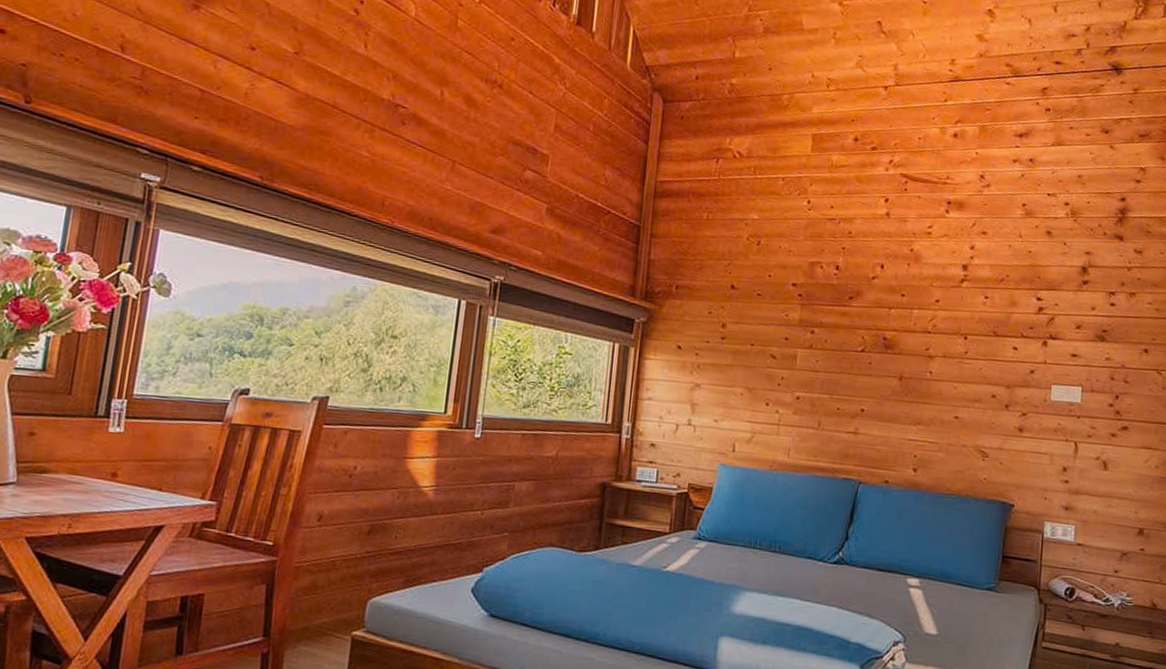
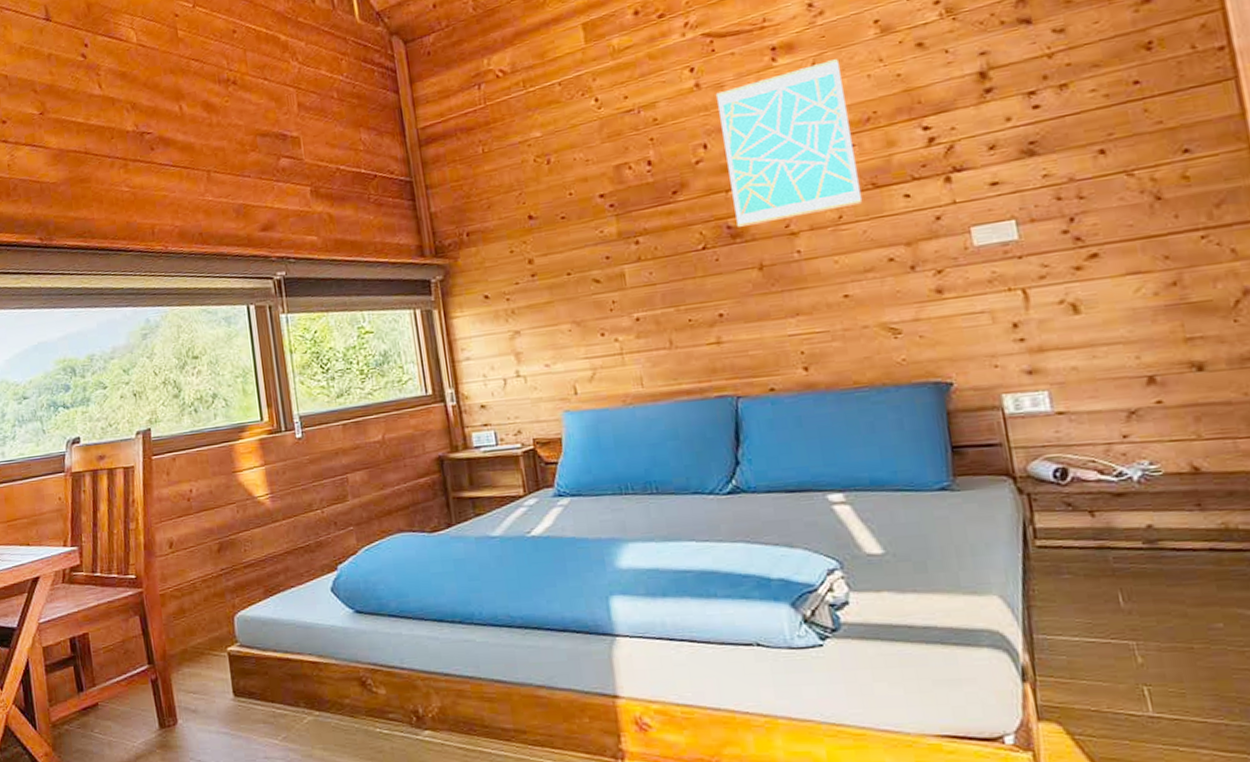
wall art: none [891,224,992,346] -> present [715,59,863,228]

